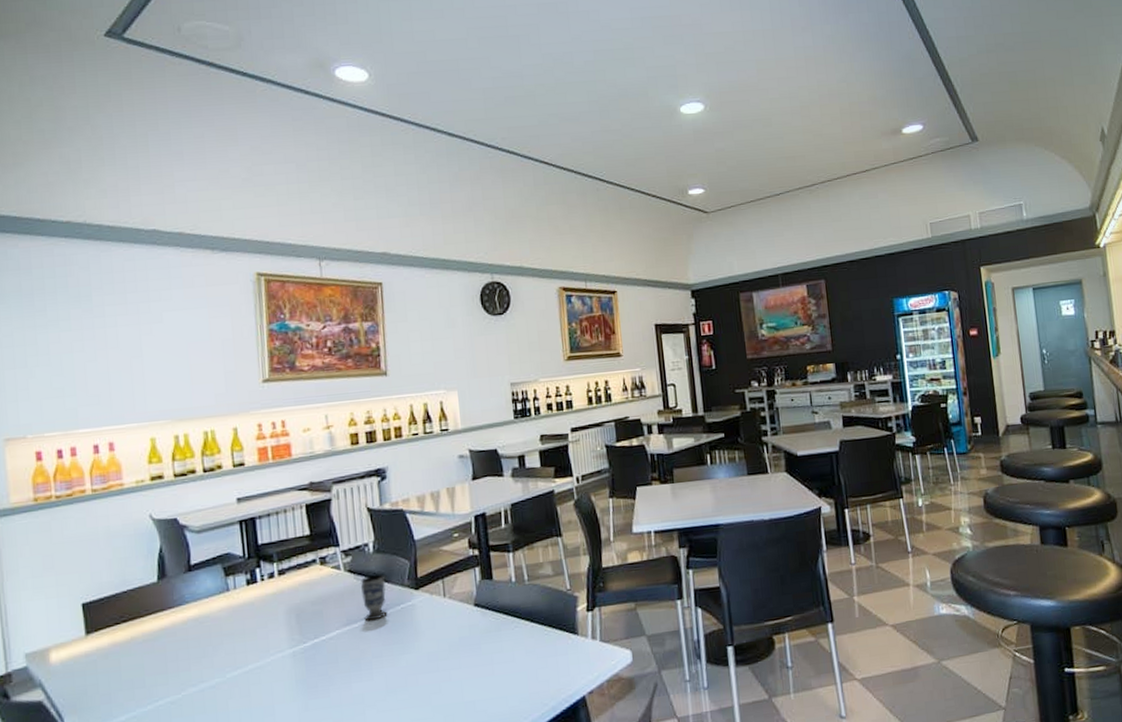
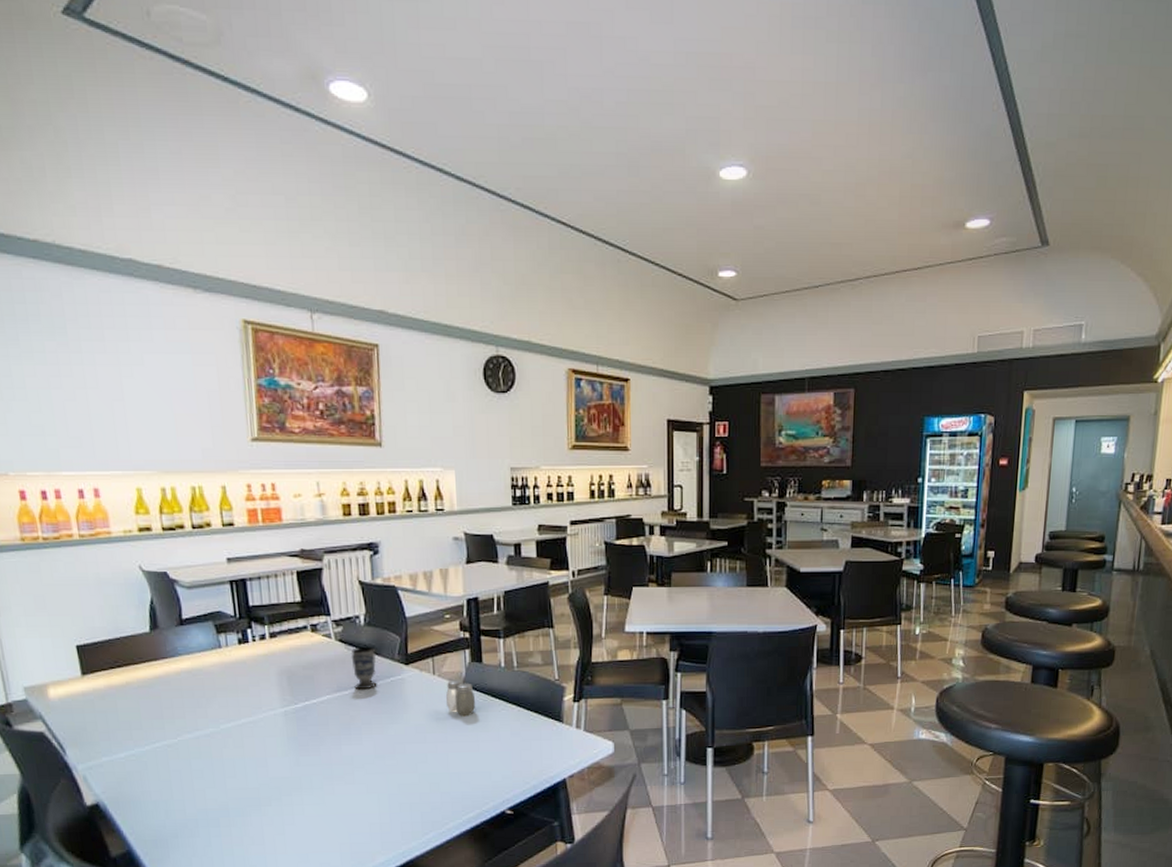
salt and pepper shaker: none [457,599,489,639] -> present [445,679,476,717]

